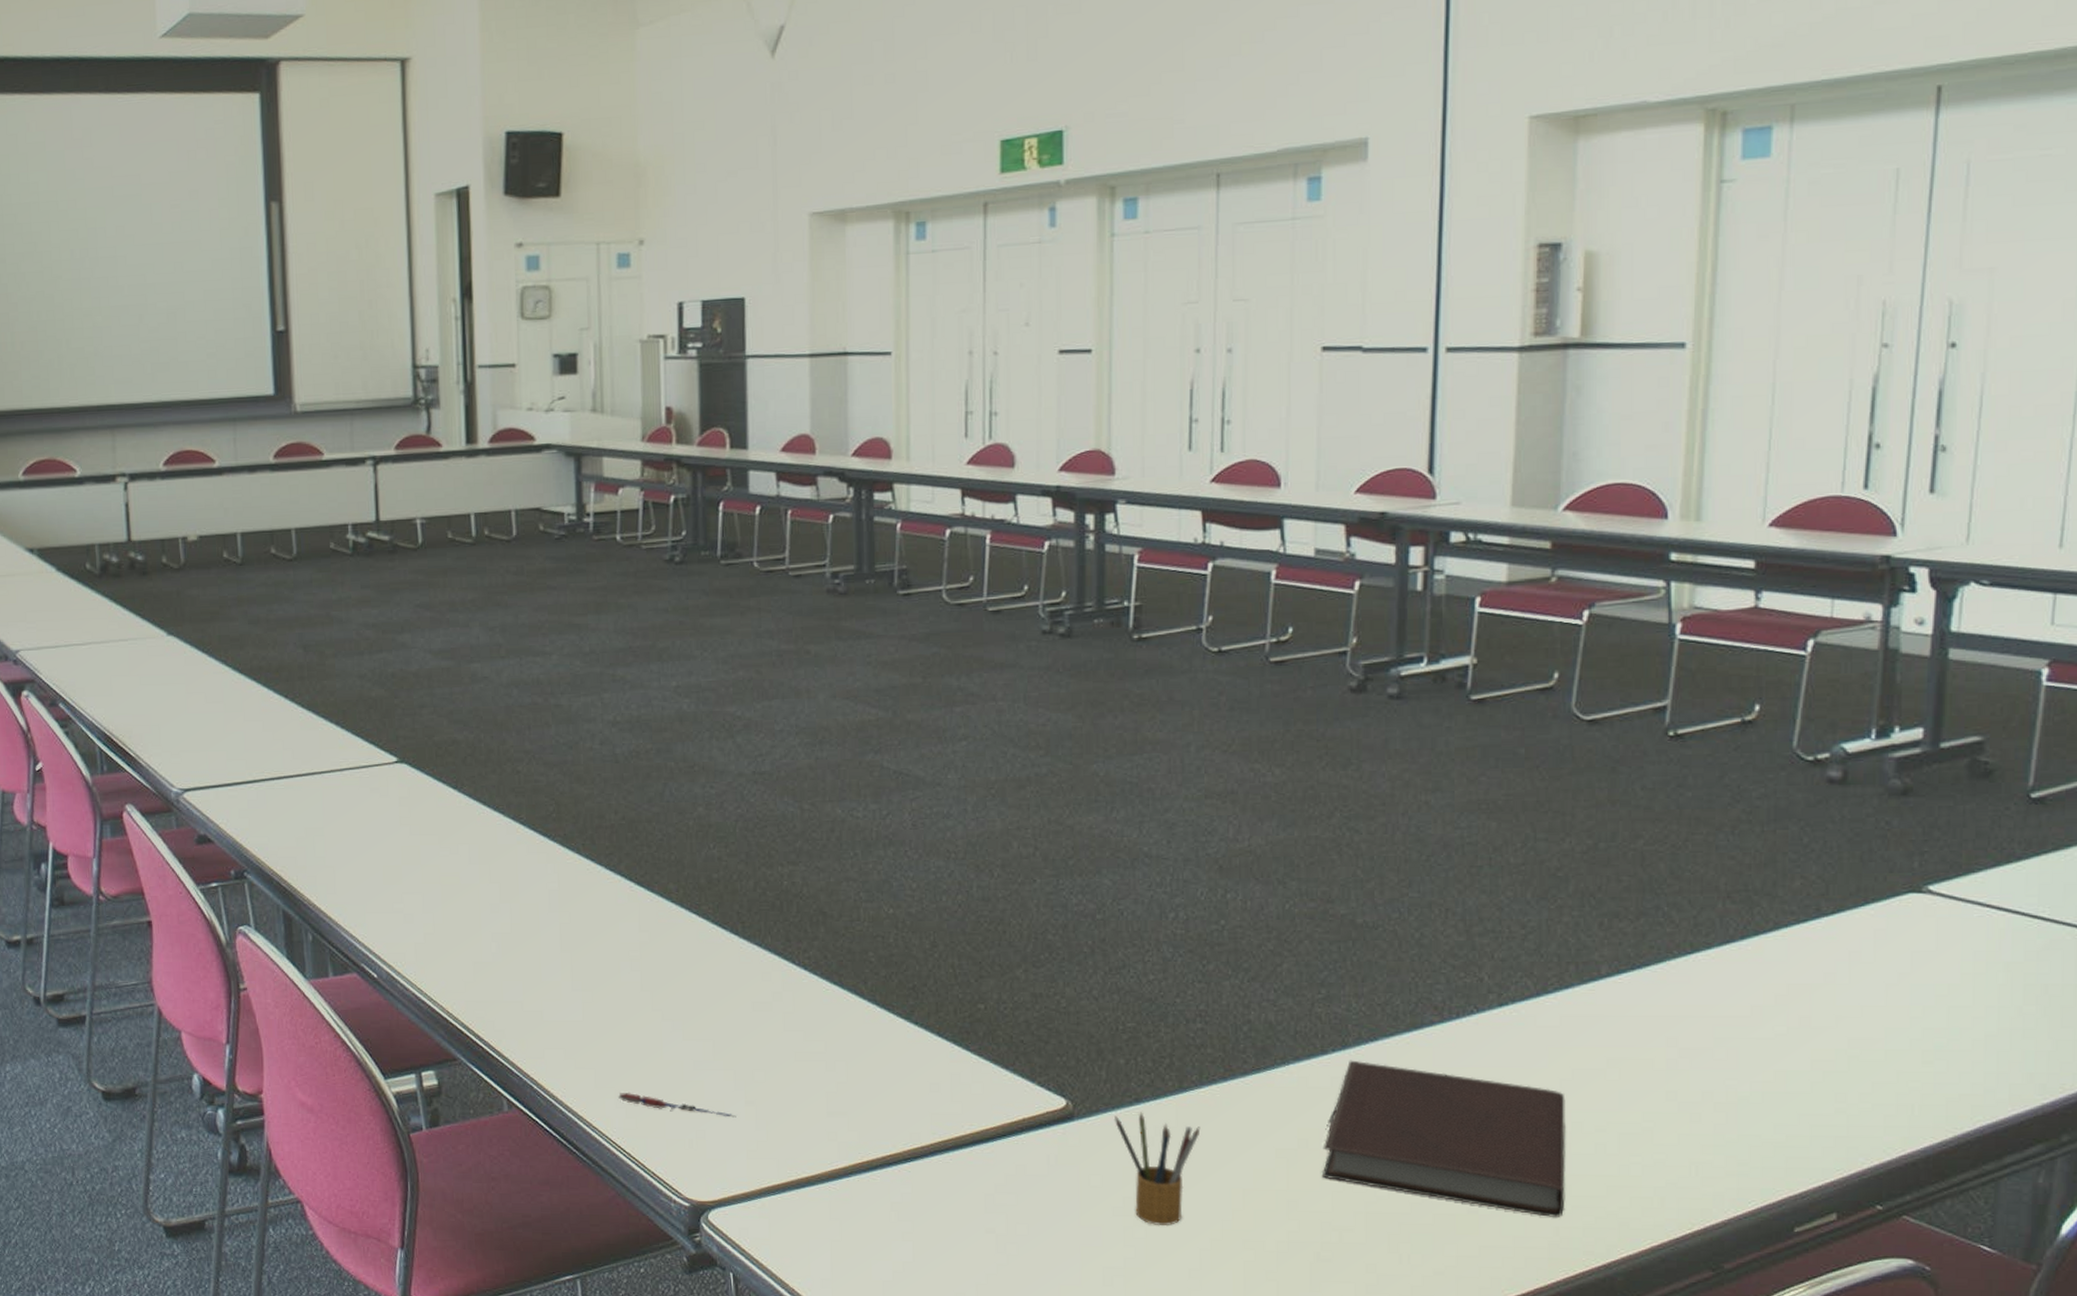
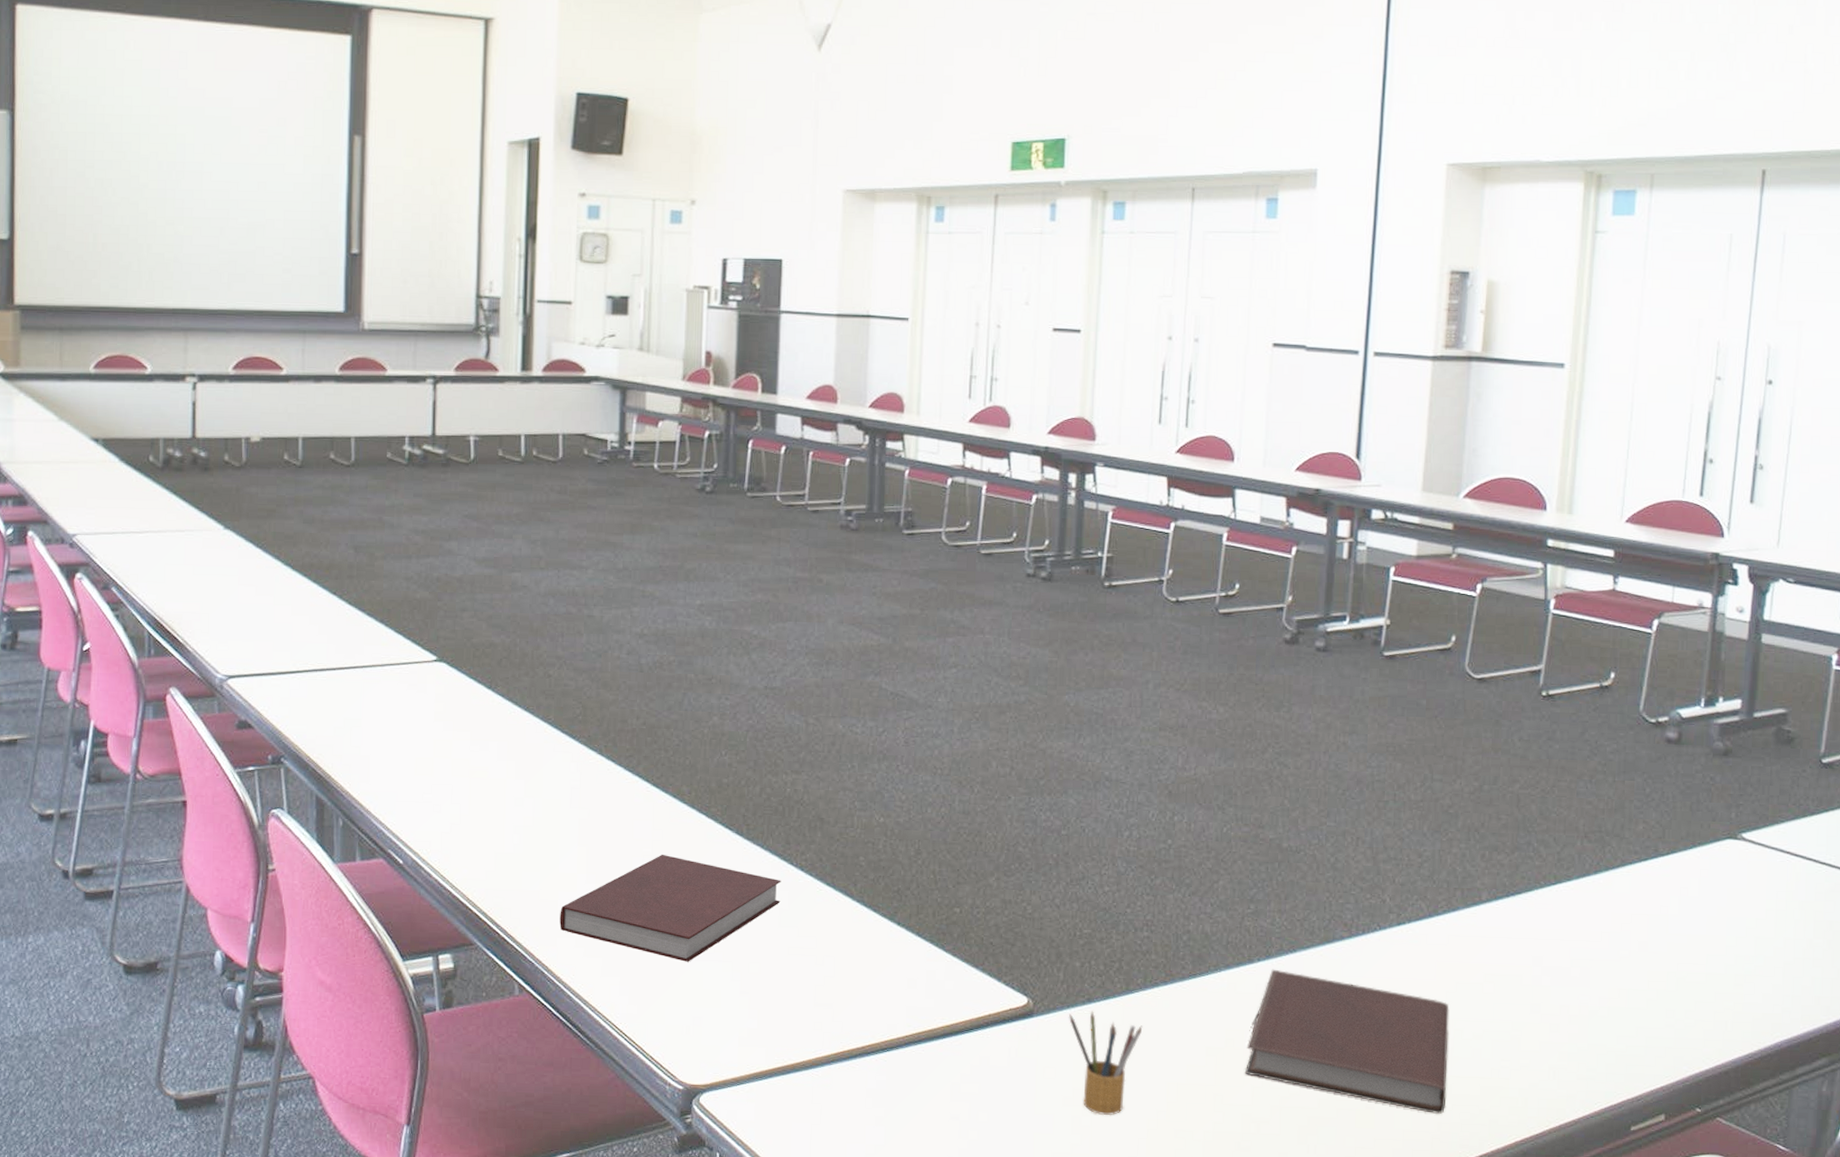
notebook: none [546,957,784,1072] -> present [559,854,781,962]
pen: present [618,1092,736,1118] -> none [623,979,731,1007]

